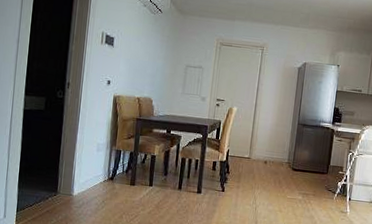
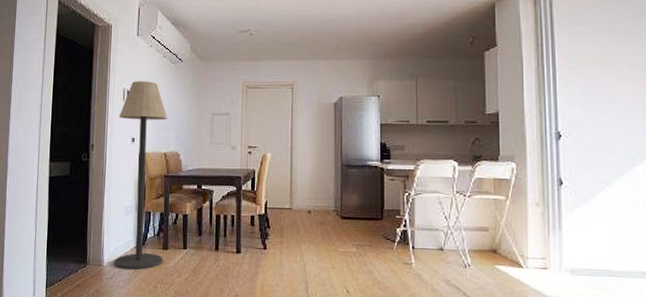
floor lamp: none [83,26,144,202] -> present [114,81,168,271]

